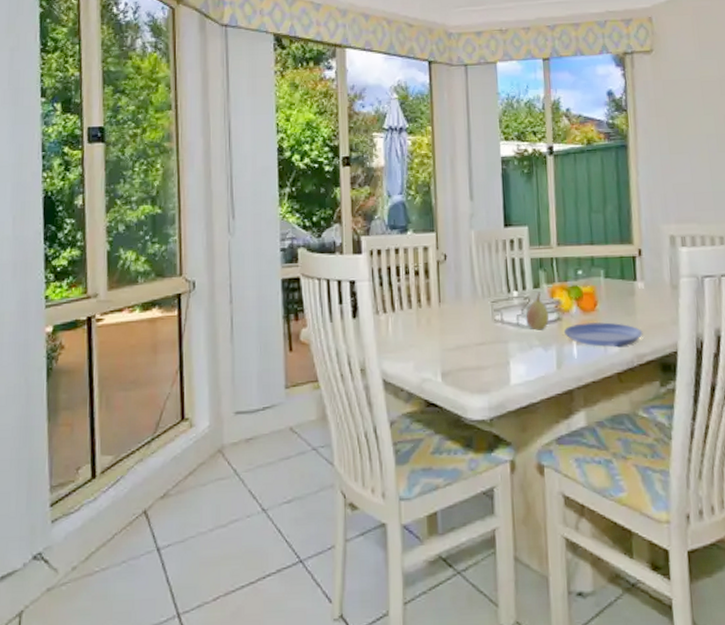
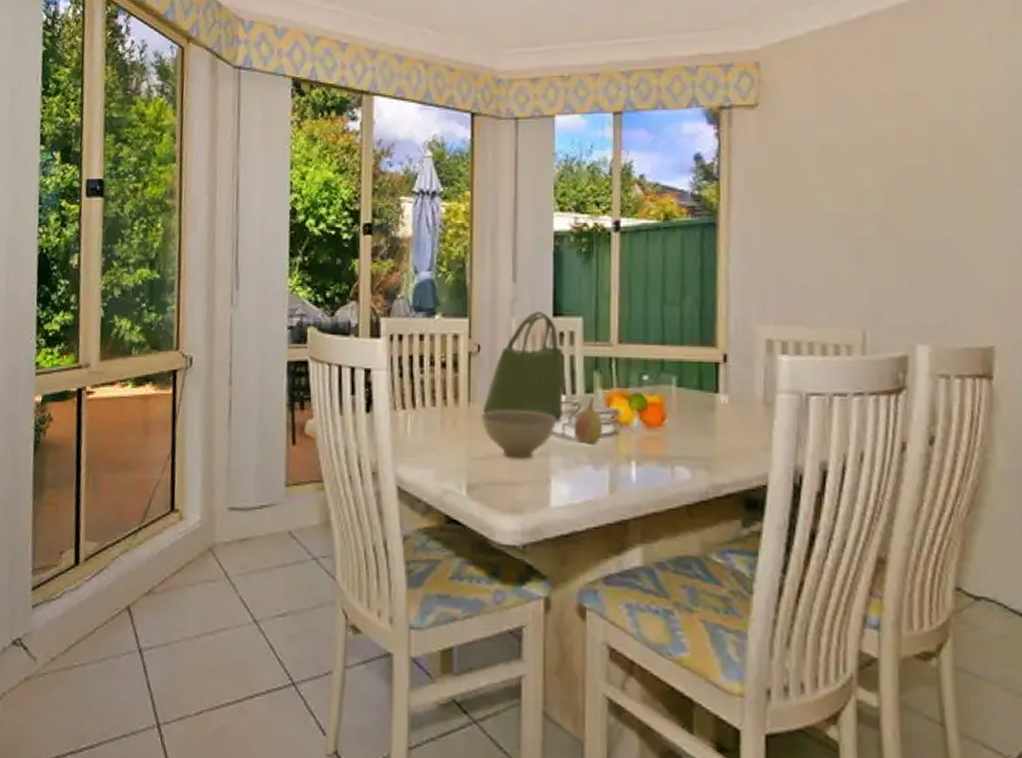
bowl: none [450,306,512,347] -> present [481,409,556,459]
handbag: none [451,223,516,313] -> present [482,310,564,421]
plate: present [563,321,643,348] -> none [620,439,723,474]

